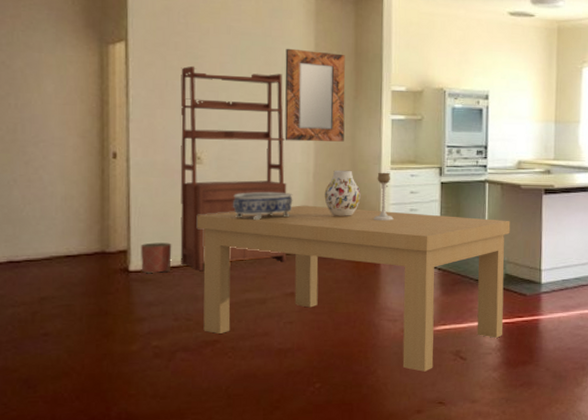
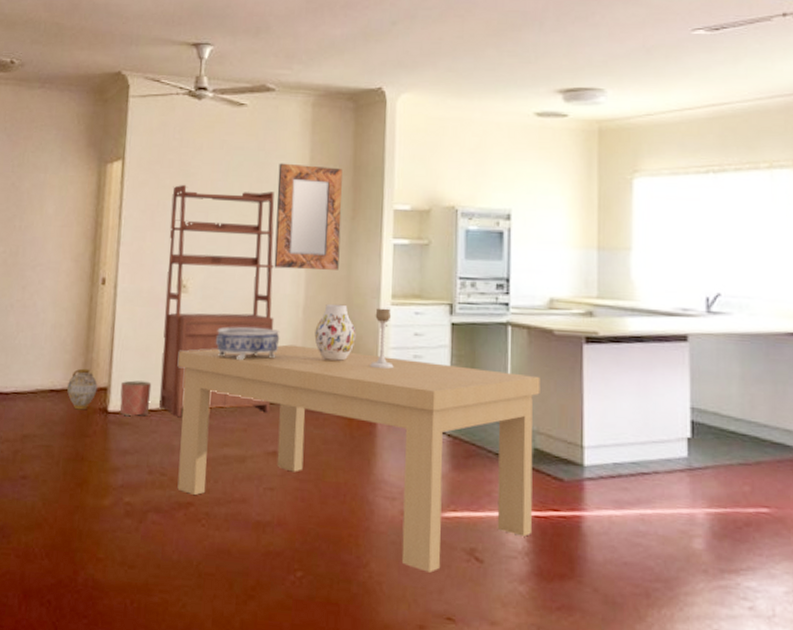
ceramic jug: none [83,235,117,272] -> present [66,368,98,410]

